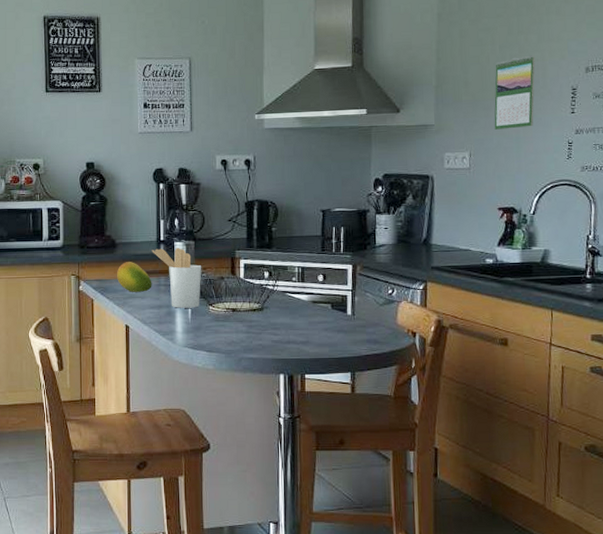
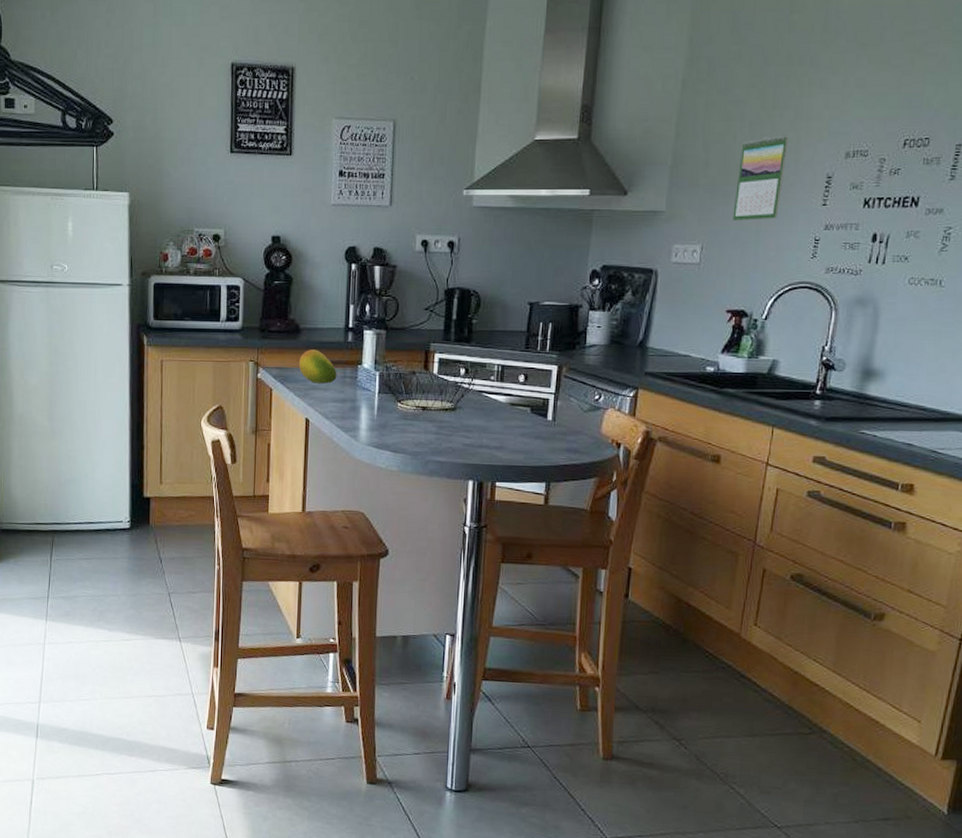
utensil holder: present [152,248,202,308] -> none [338,336,392,404]

